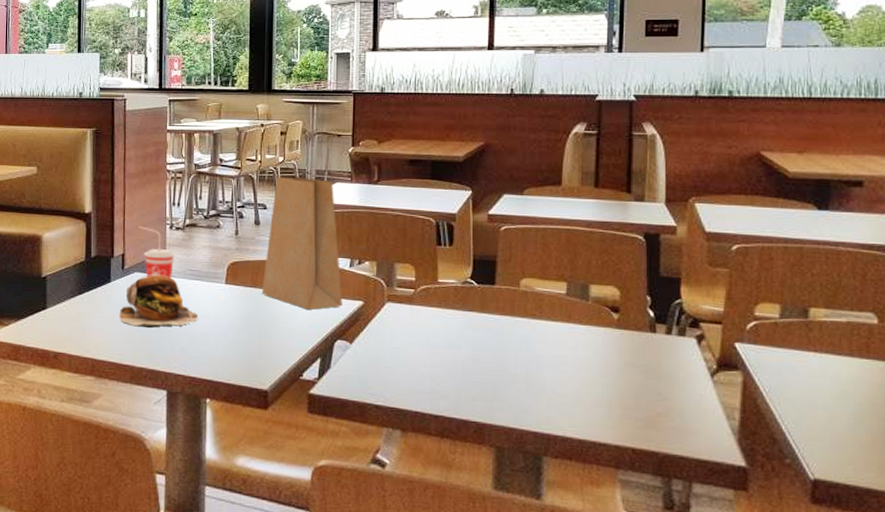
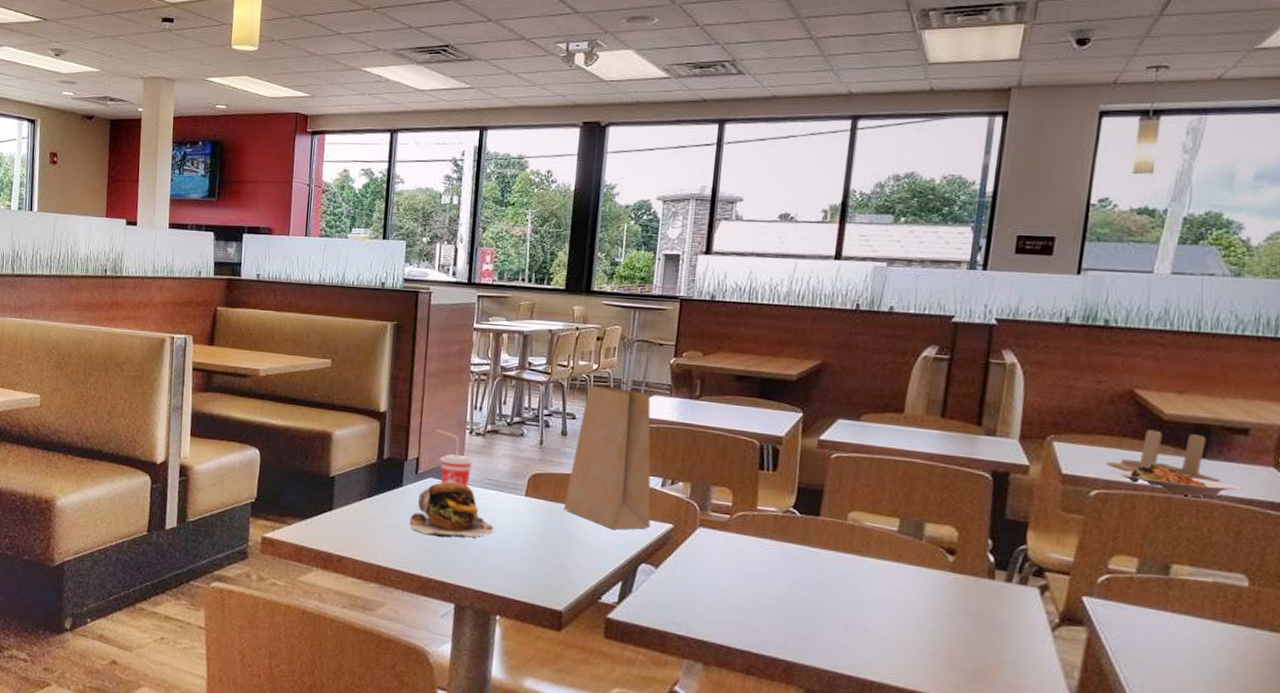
napkin holder: none [743,187,844,231] -> present [1106,429,1222,482]
salad: none [747,216,864,246] -> present [1110,462,1243,498]

